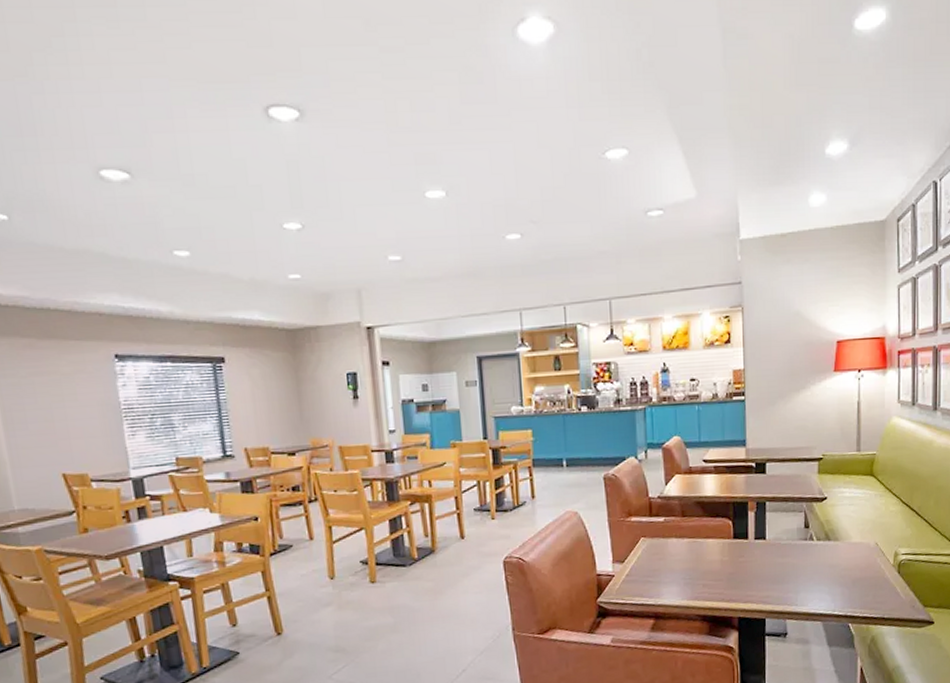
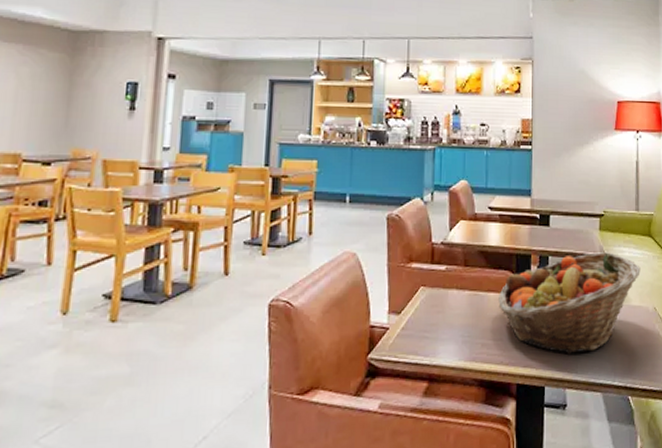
fruit basket: none [717,494,862,590] -> present [498,252,641,354]

